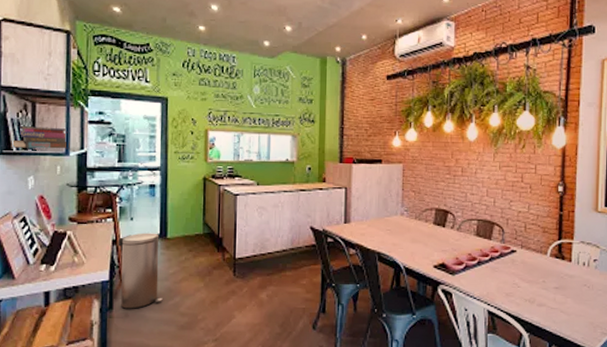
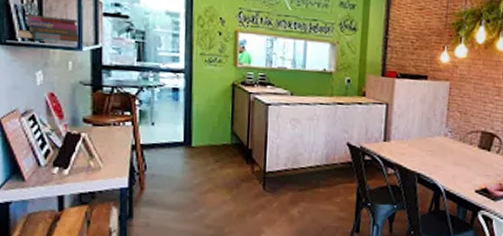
pedal bin: present [118,233,163,310] -> none [137,139,187,220]

